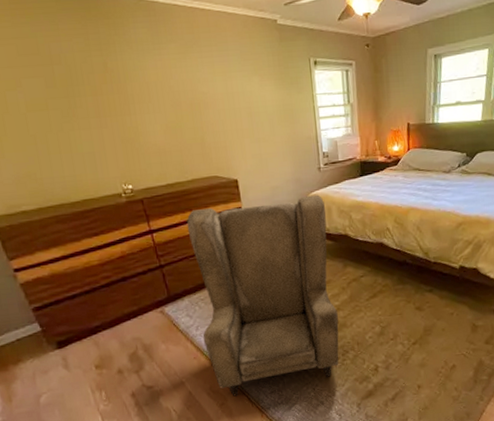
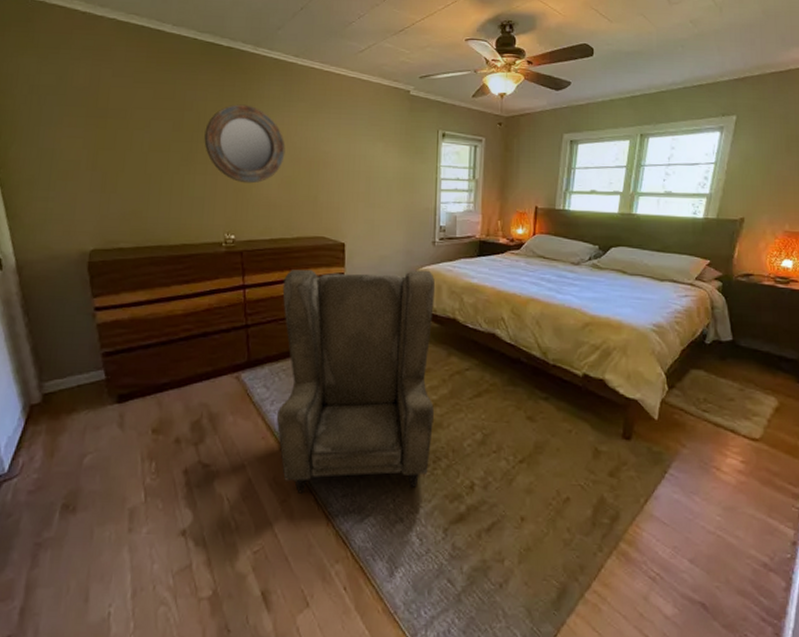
home mirror: none [79,52,165,133] -> present [204,104,286,184]

